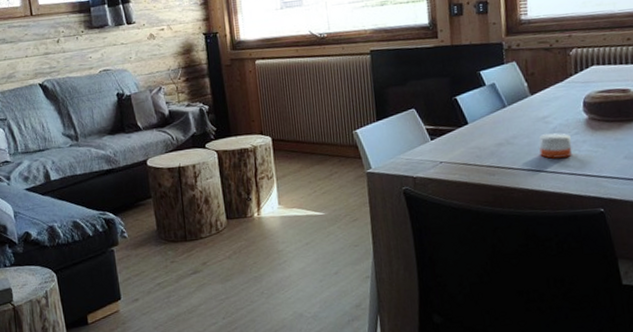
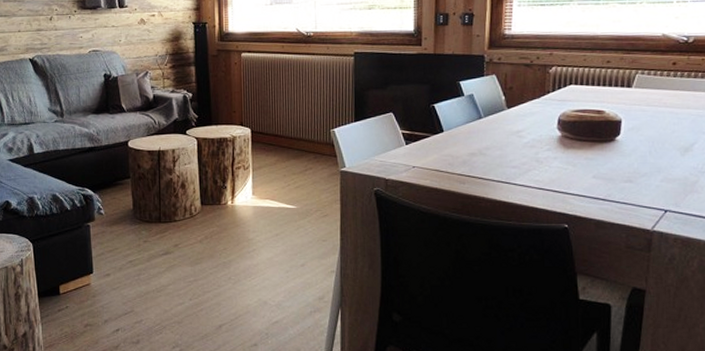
candle: present [539,133,572,159] -> none [511,148,543,172]

